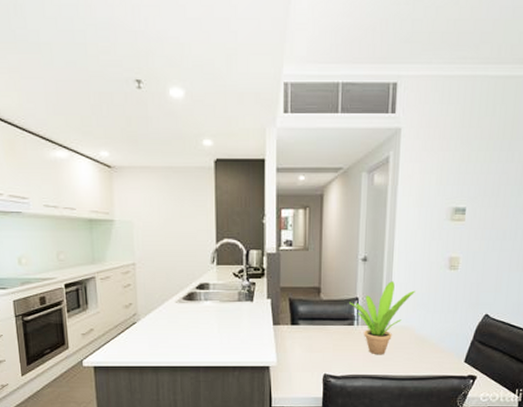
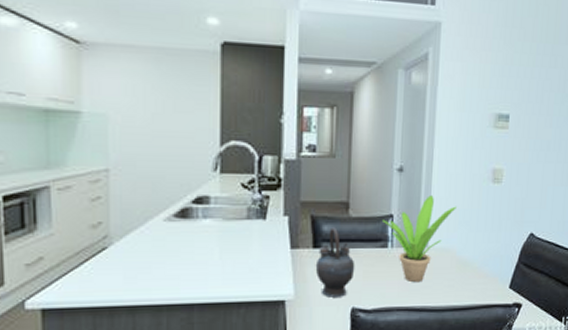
teapot: none [293,308,326,365] -> present [315,227,355,297]

